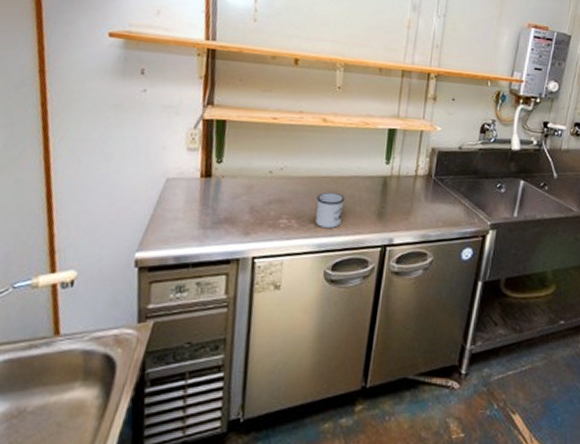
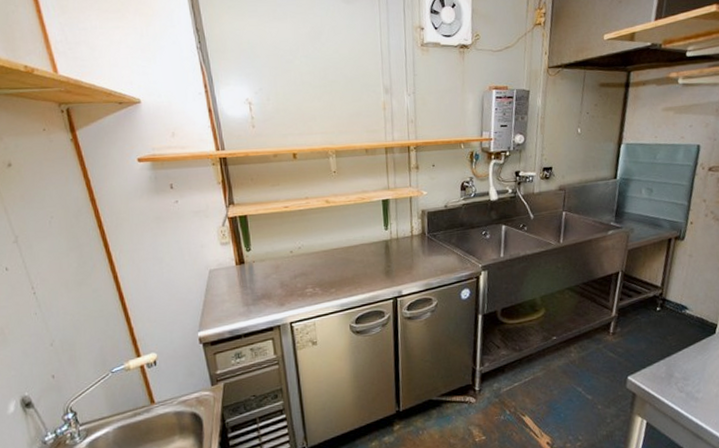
mug: present [315,192,345,228] -> none [332,260,356,290]

